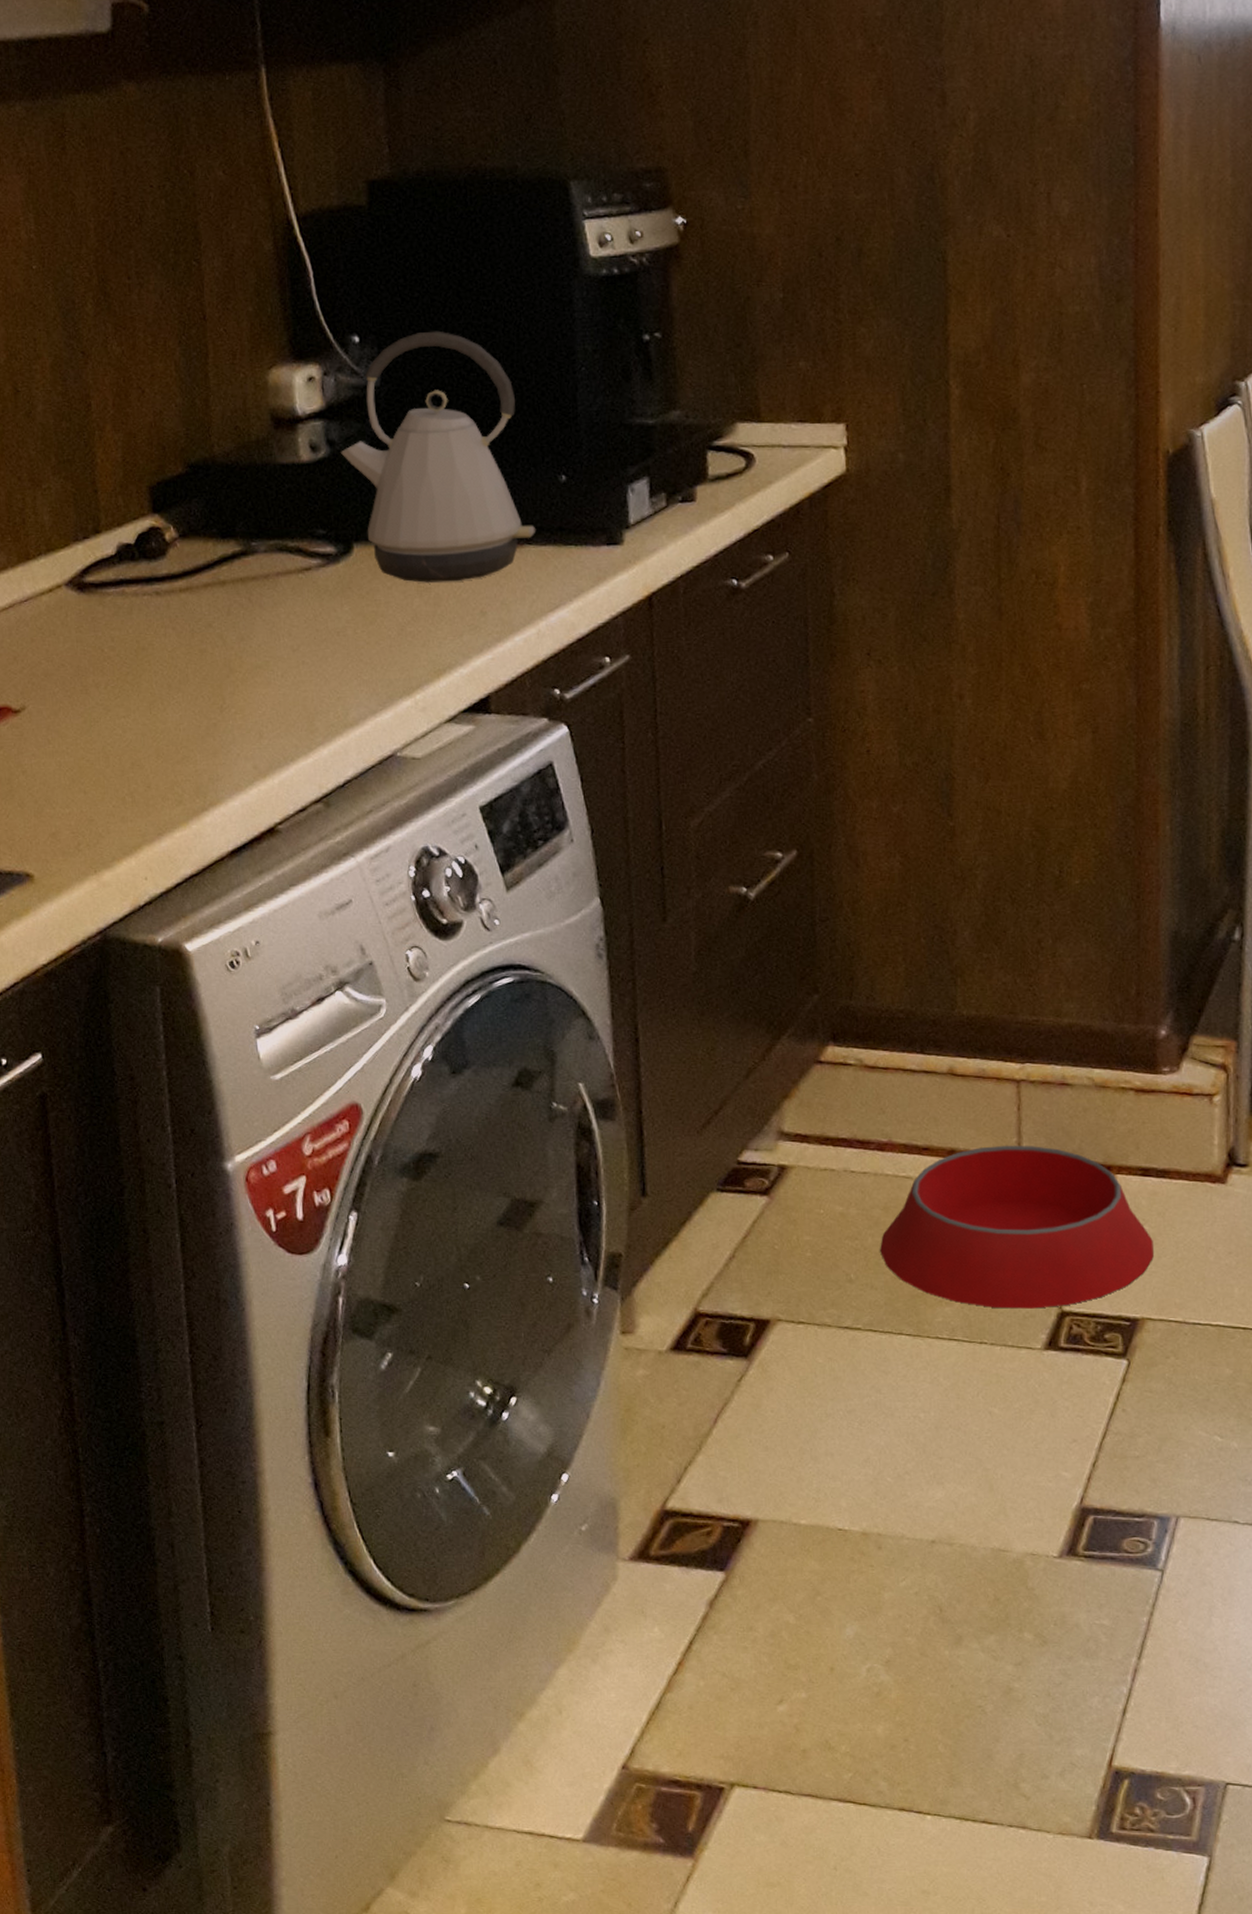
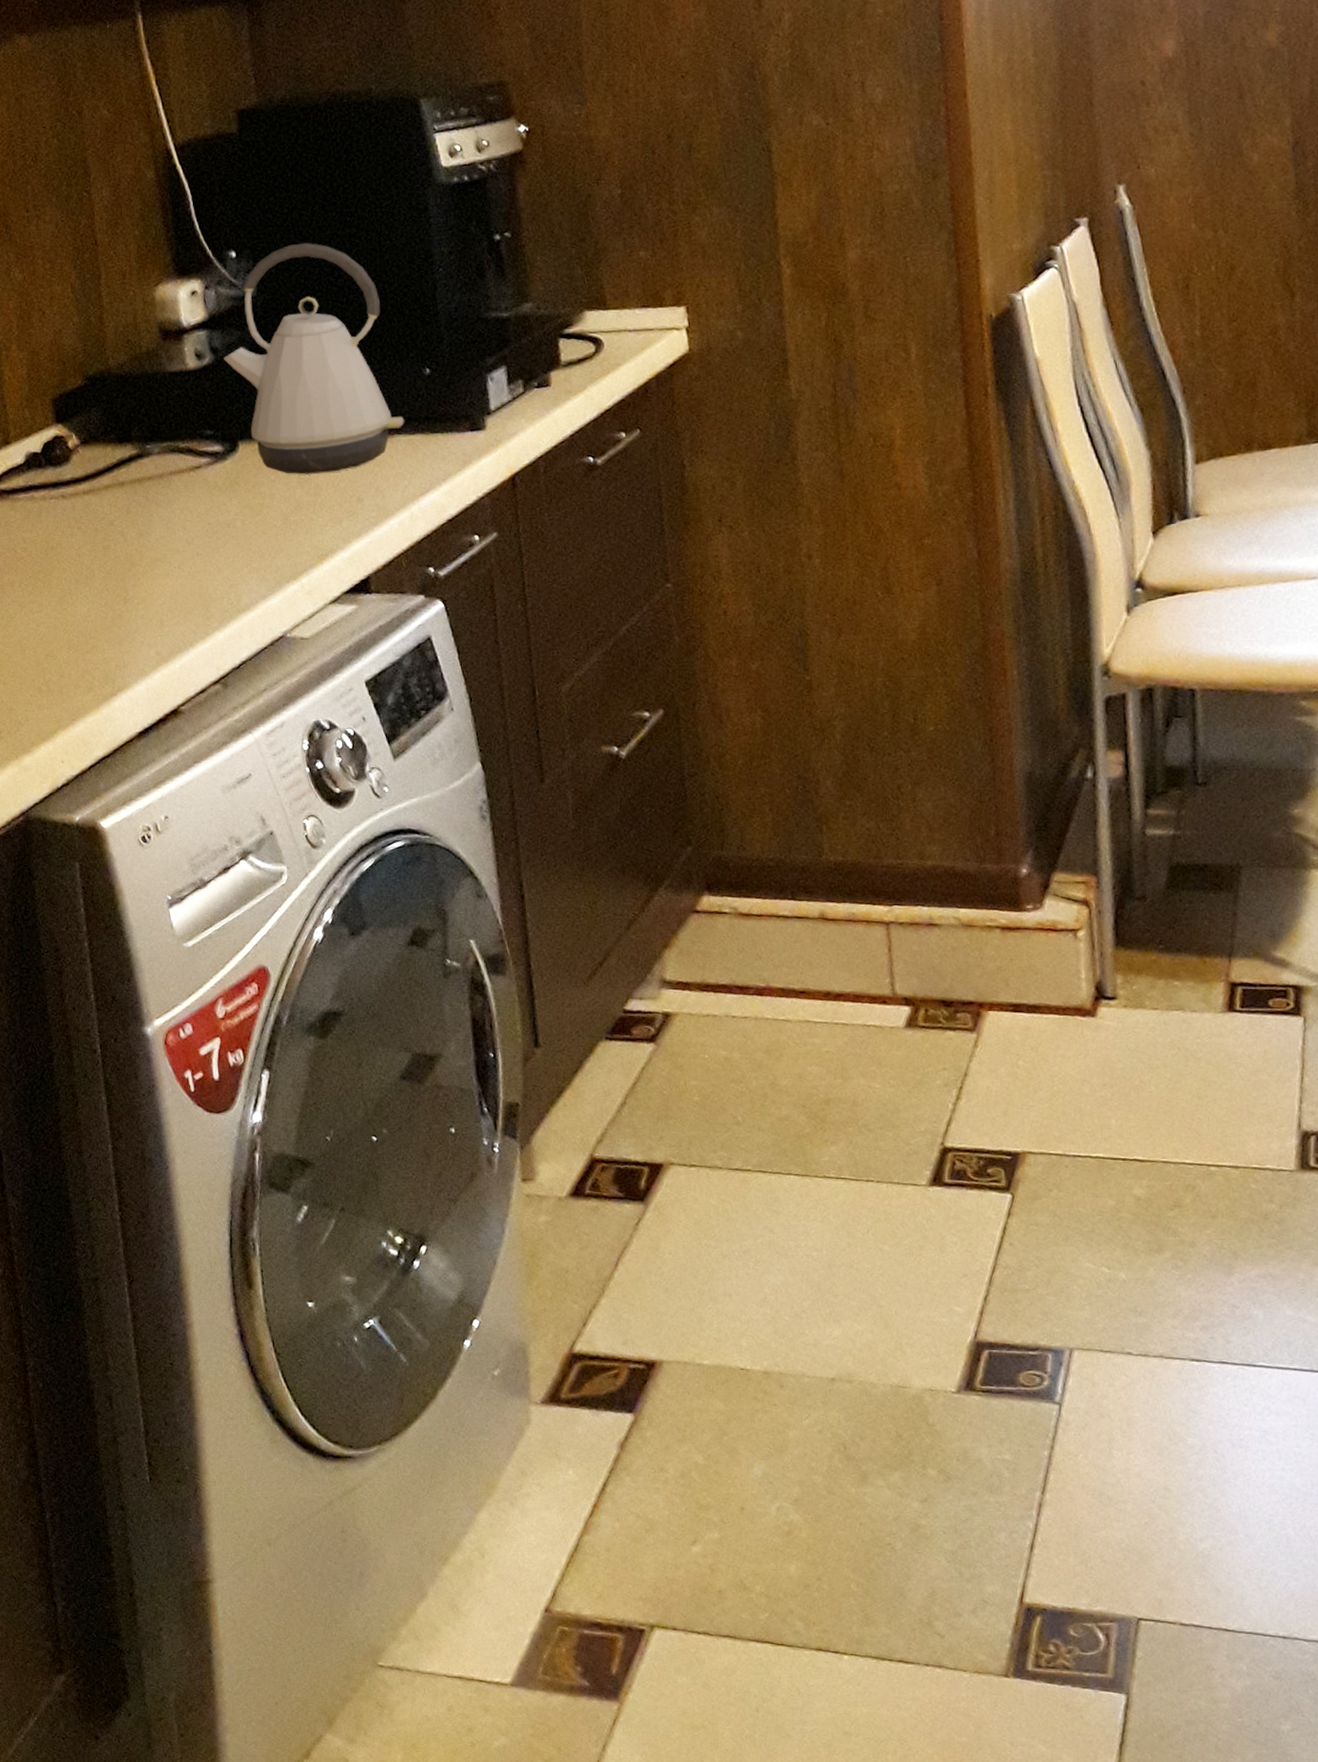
pet bowl: present [880,1145,1154,1309] -> none [764,985,1030,1146]

